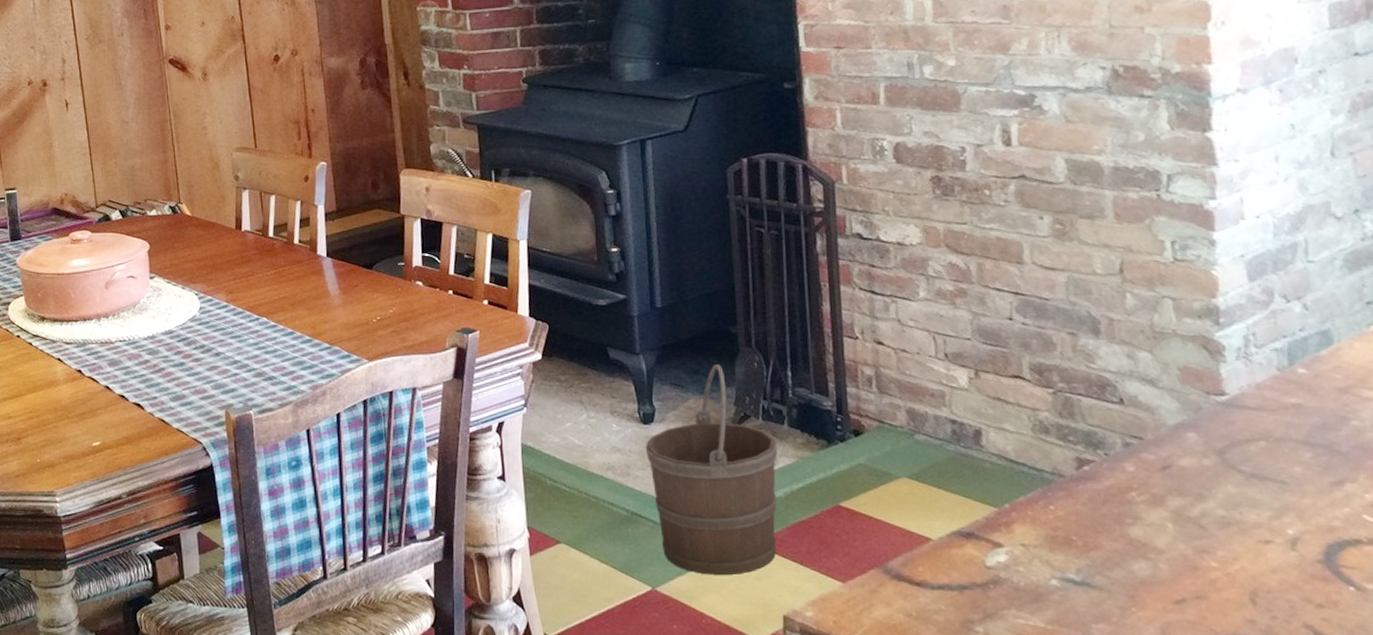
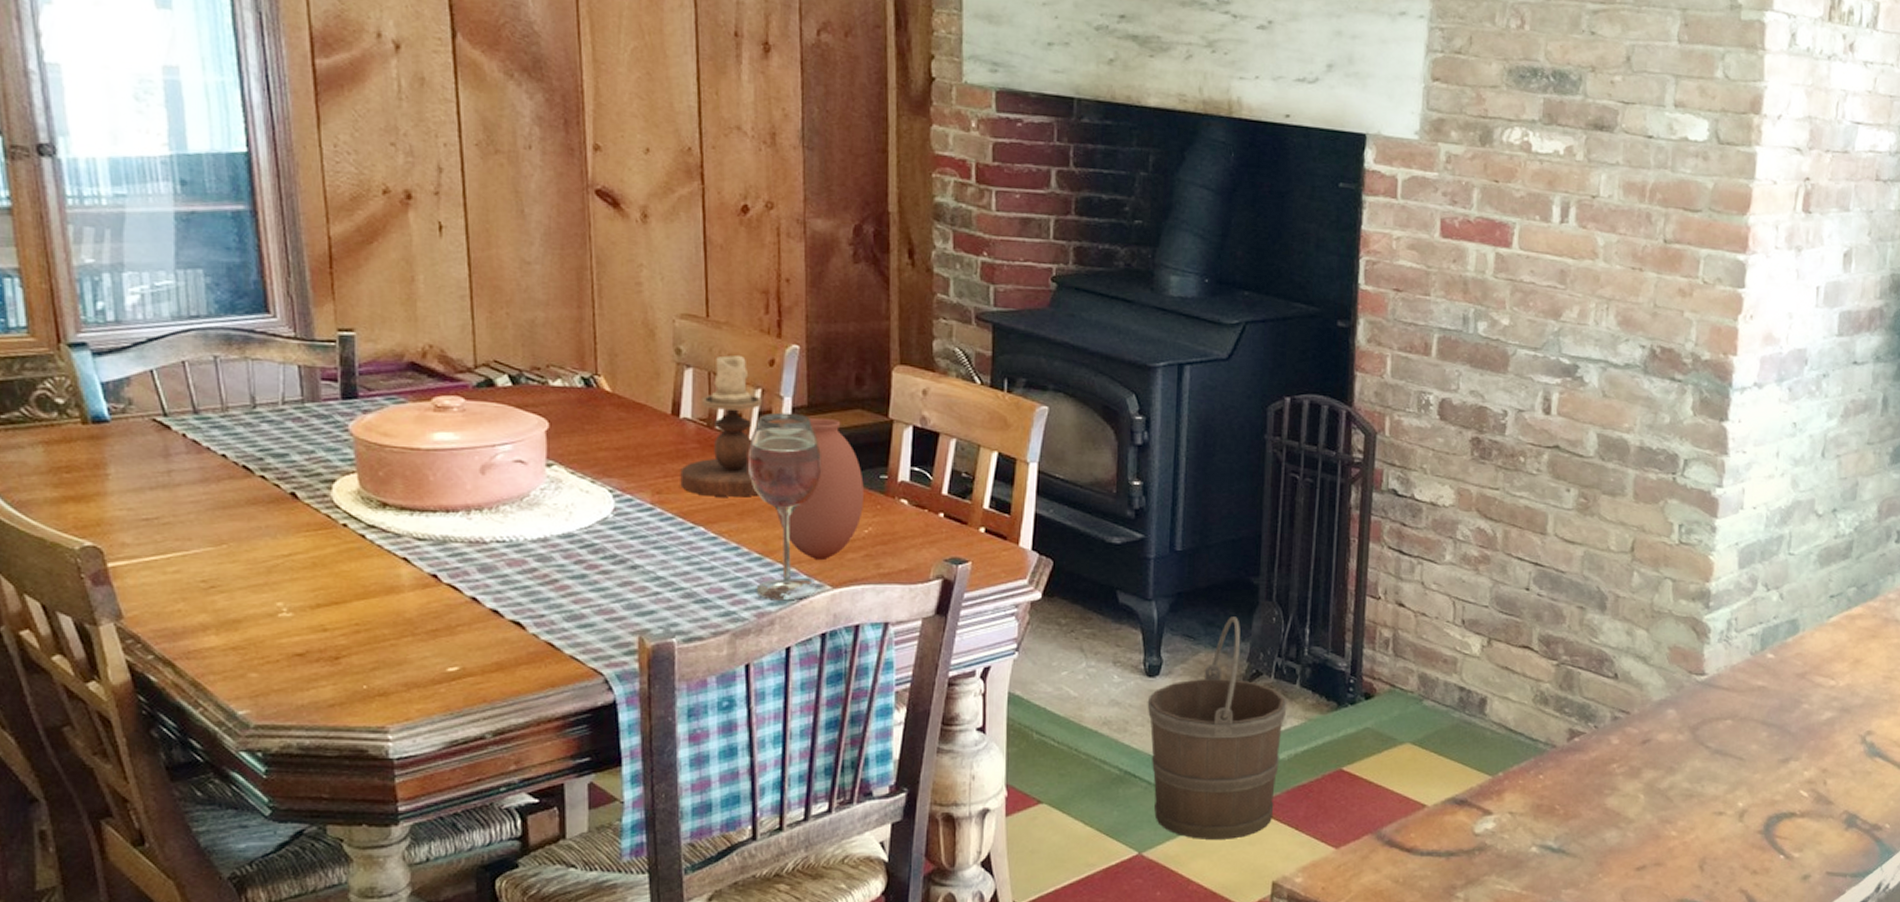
candlestick: none [245,176,305,292] -> present [680,355,762,497]
wineglass: none [294,218,357,375] -> present [747,412,823,601]
vase: none [319,219,387,339] -> present [776,417,864,561]

